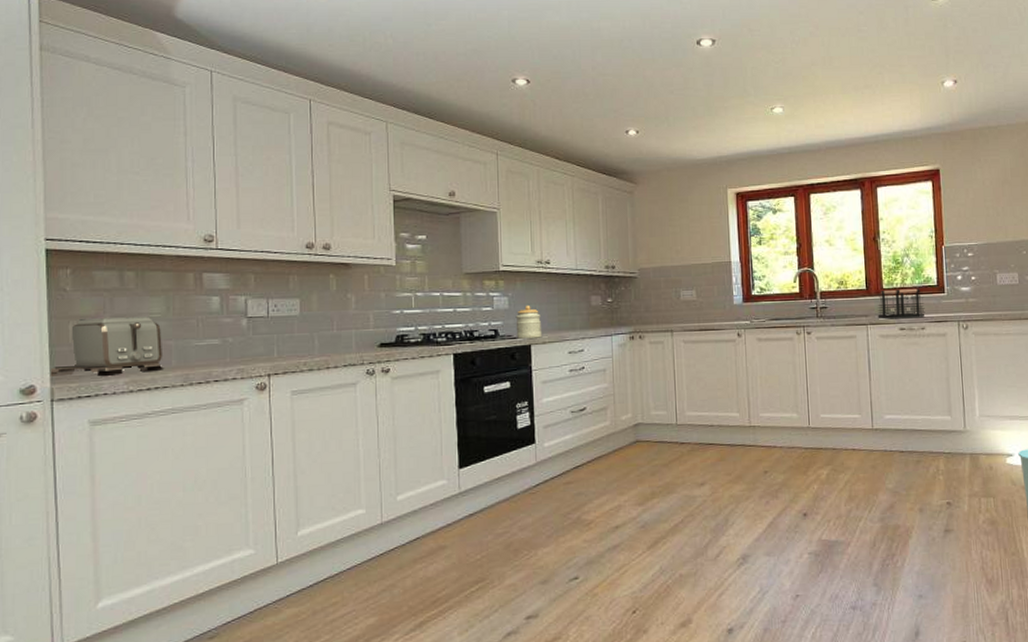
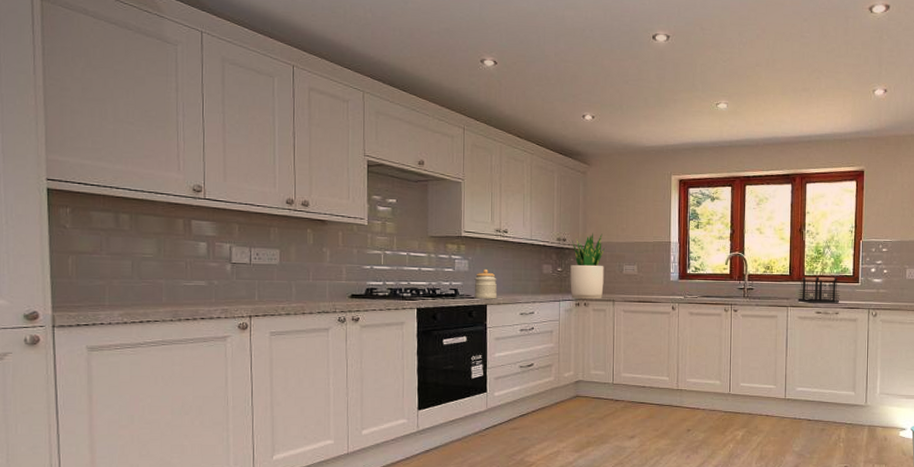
toaster: present [48,317,163,377] -> none [50,255,155,308]
planter: none [621,257,660,332] -> present [570,232,606,299]

